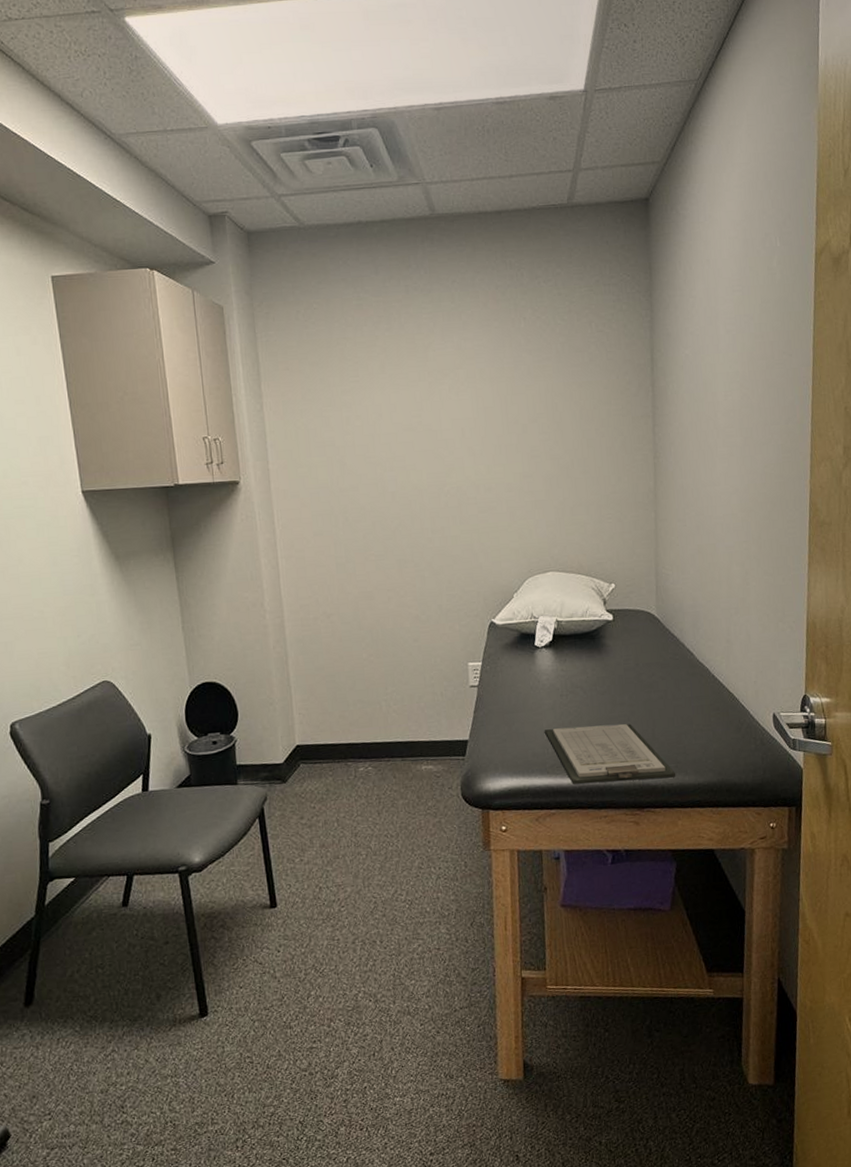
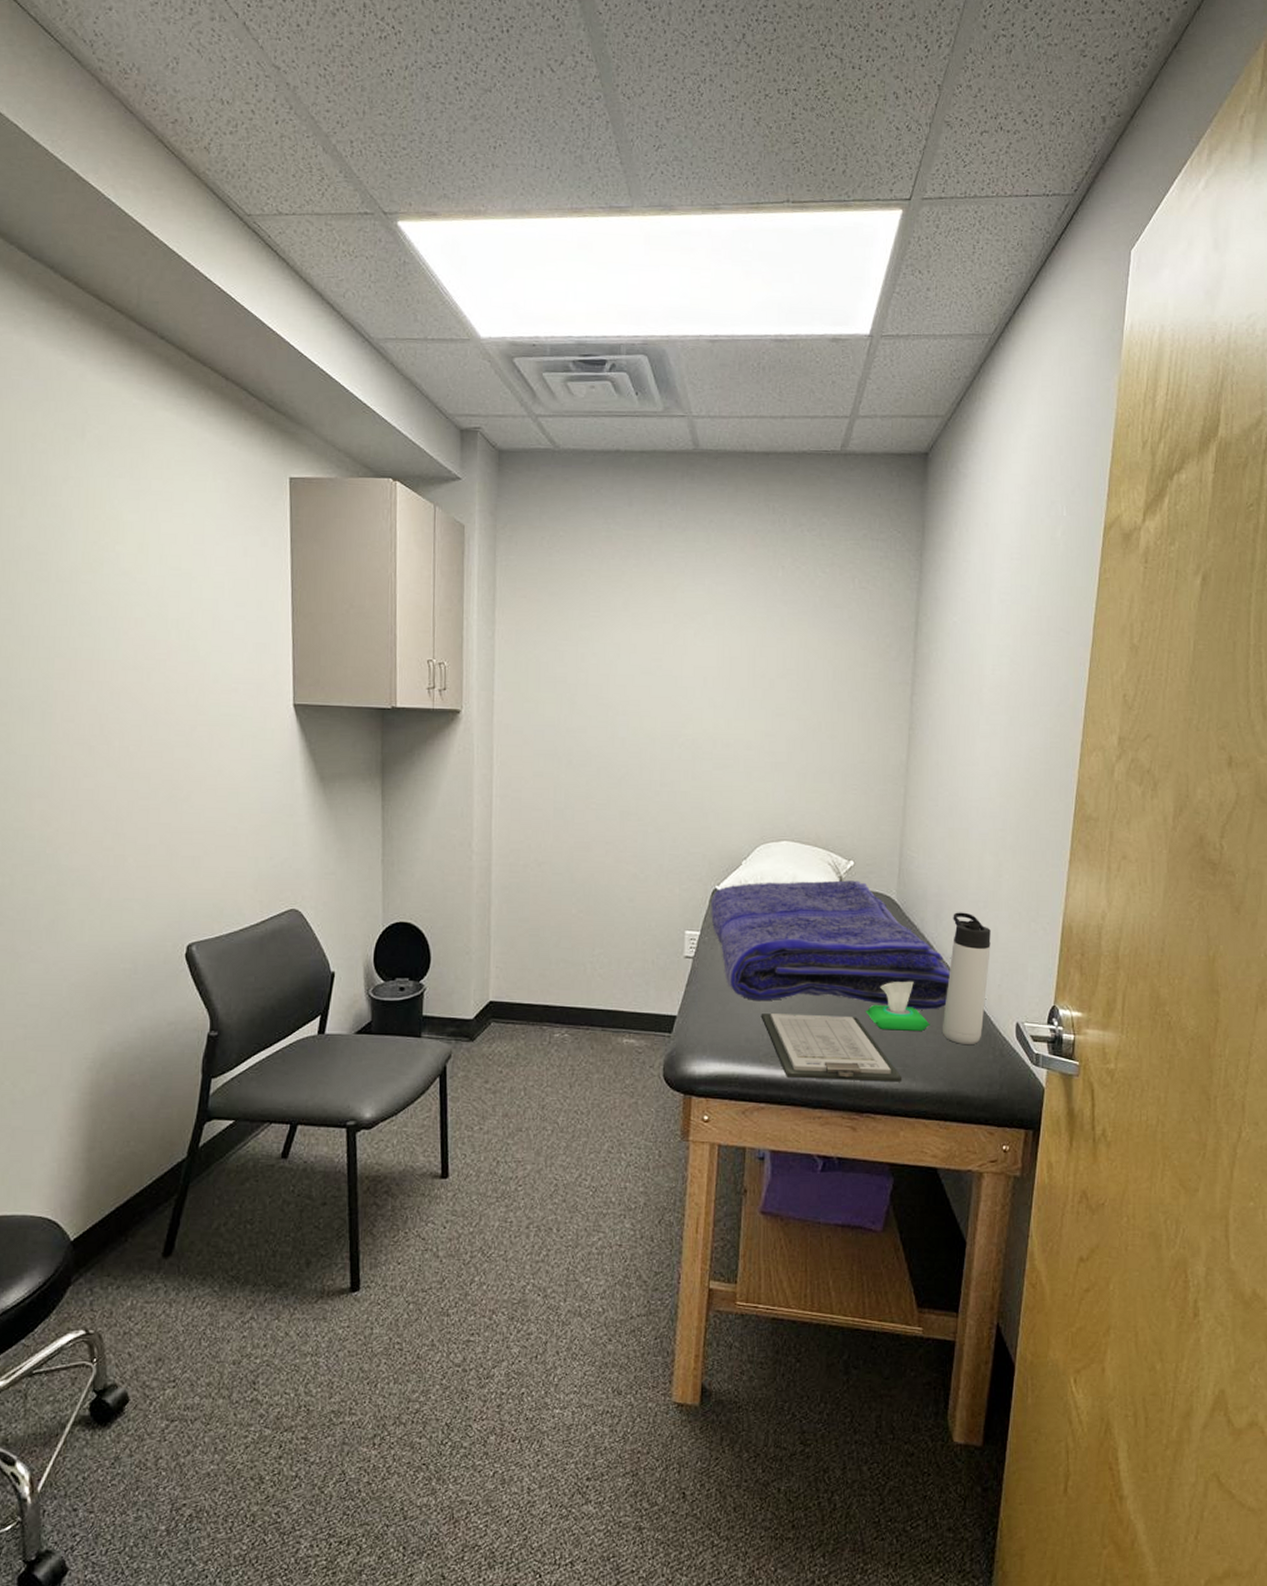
towel: none [489,601,711,720] -> present [711,880,951,1010]
wet wipes pack: none [638,686,697,733] -> present [866,981,930,1032]
thermos bottle: none [707,619,745,739] -> present [942,912,991,1045]

